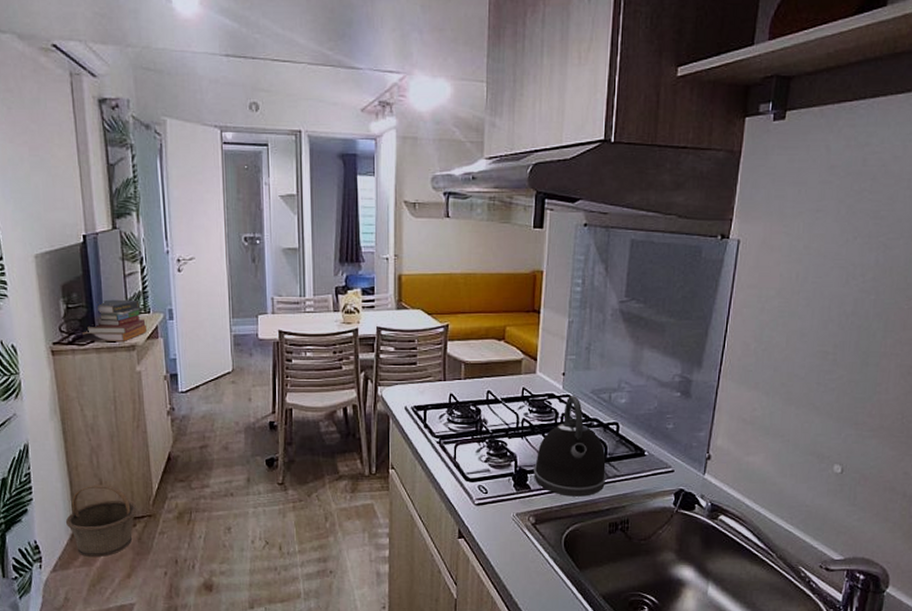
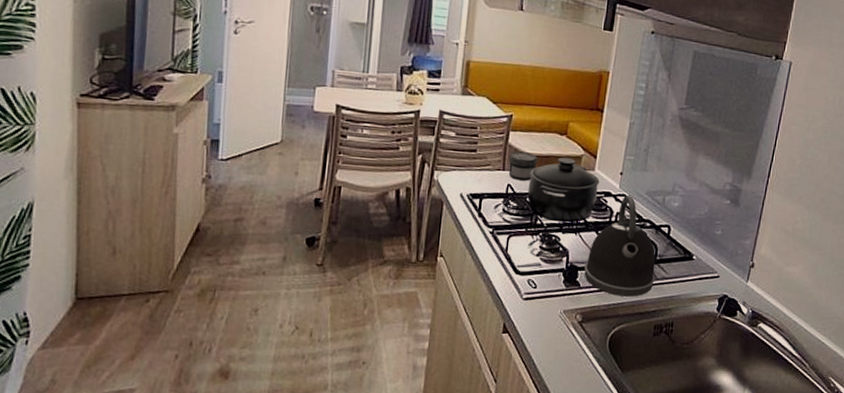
basket: present [65,485,137,557] -> none [65,253,153,334]
books: present [81,299,148,341] -> none [115,54,192,100]
jar: none [448,361,477,389] -> present [508,151,538,181]
saucepan: none [470,362,542,428] -> present [527,157,600,223]

